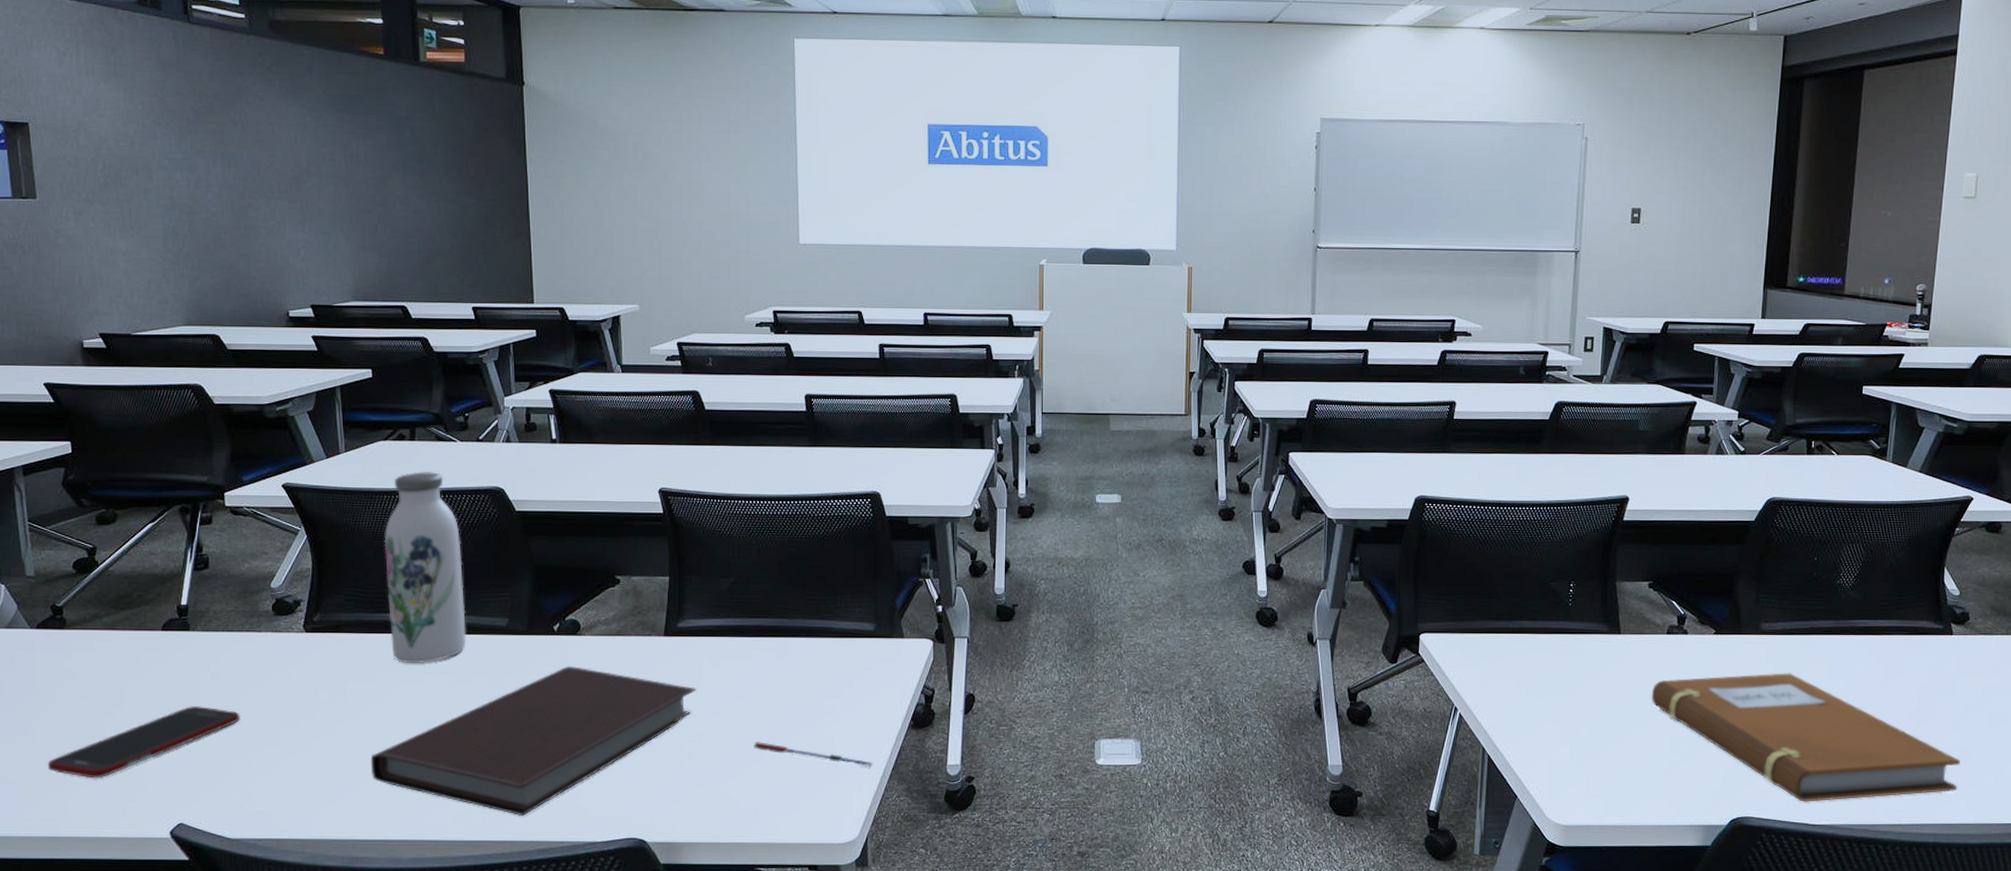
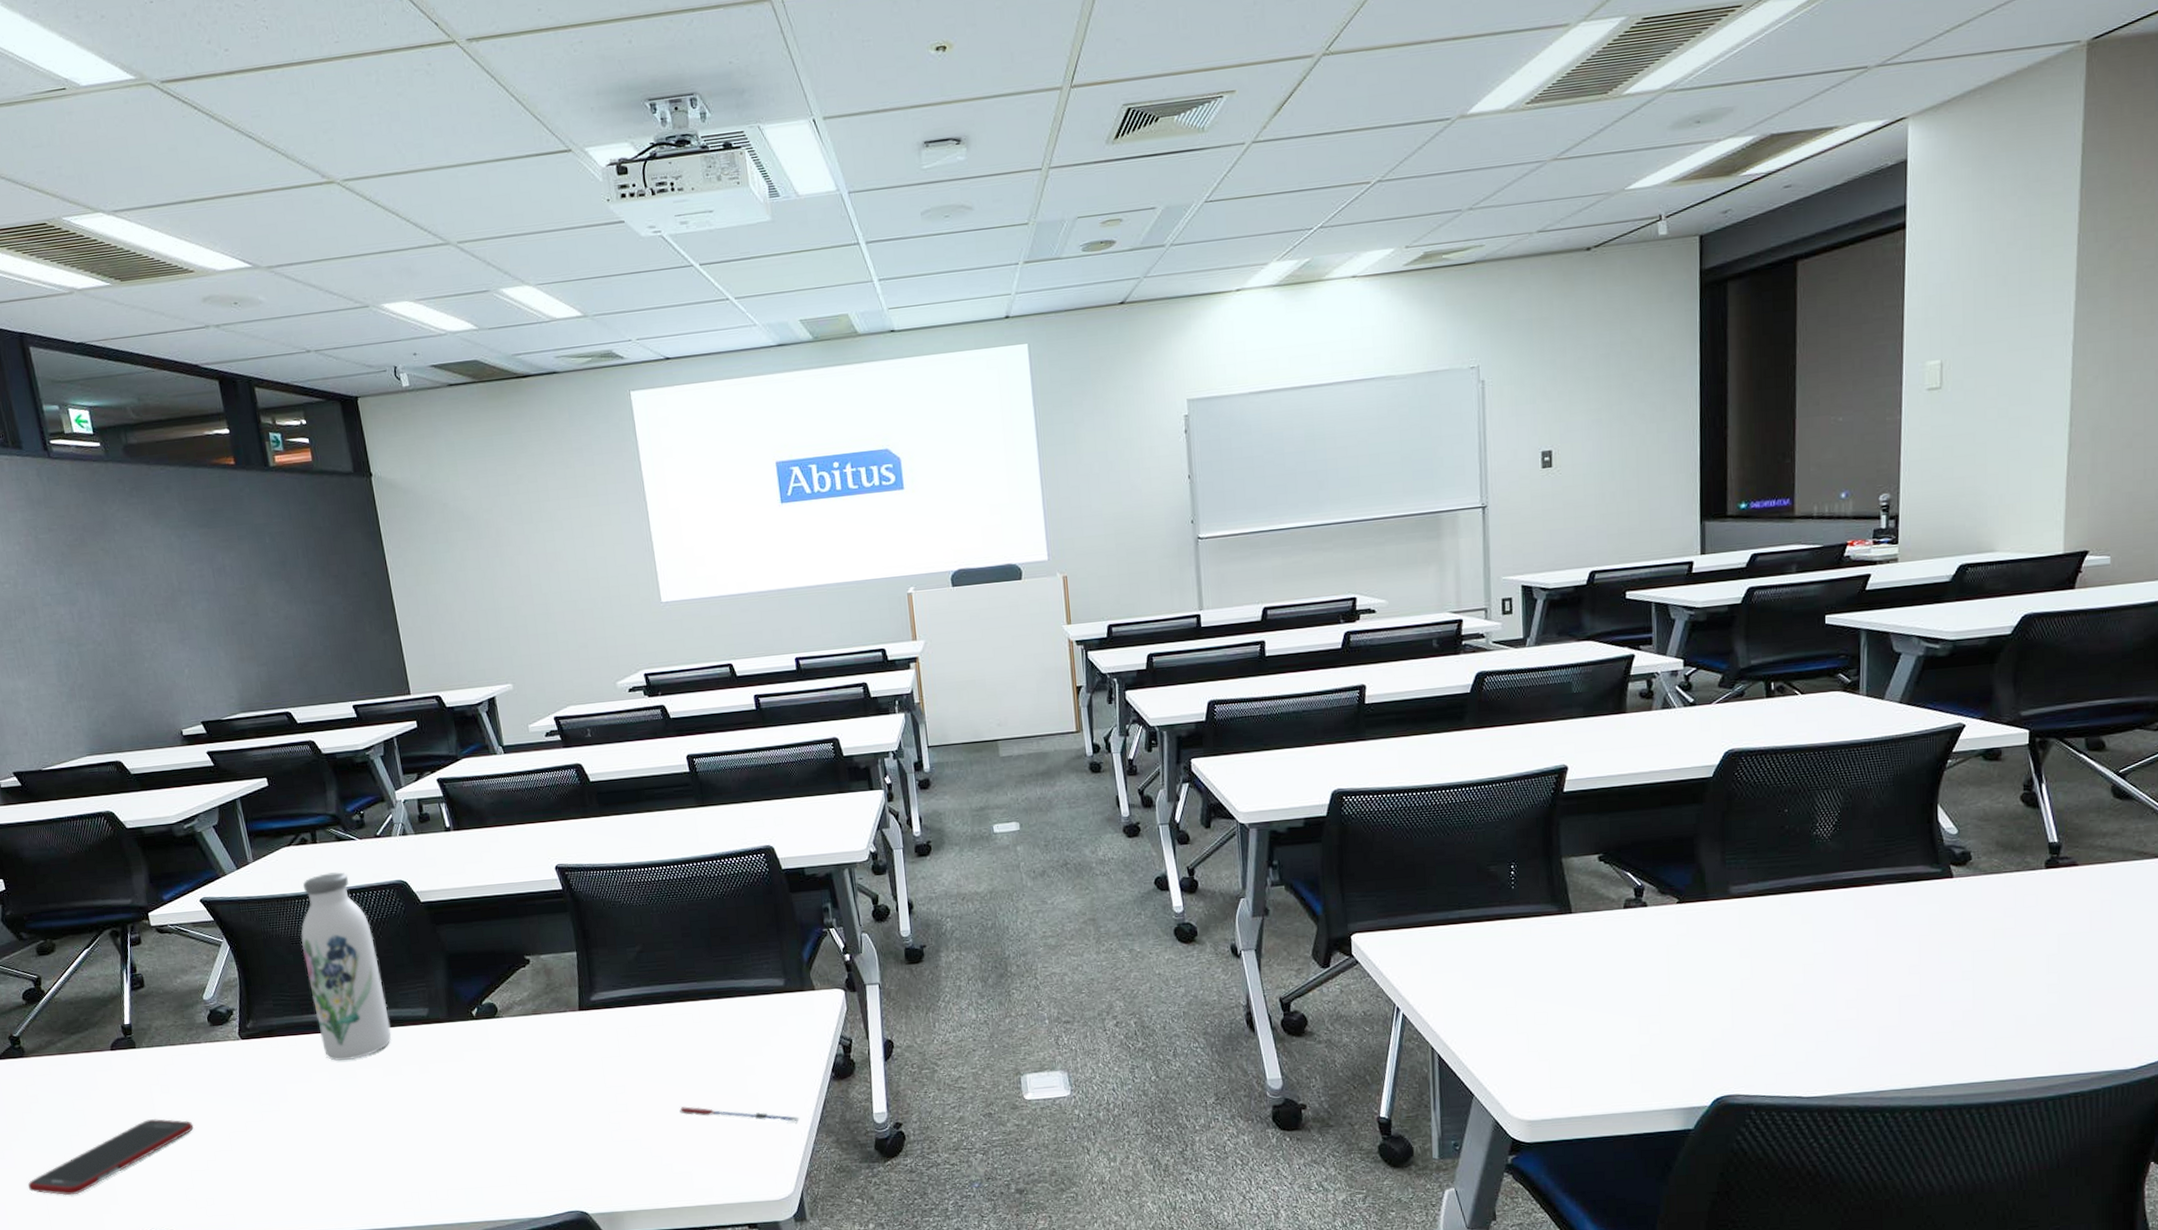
notebook: present [370,665,697,816] -> none [318,1048,617,1198]
notebook: present [1651,673,1960,802] -> none [1612,937,1973,1074]

